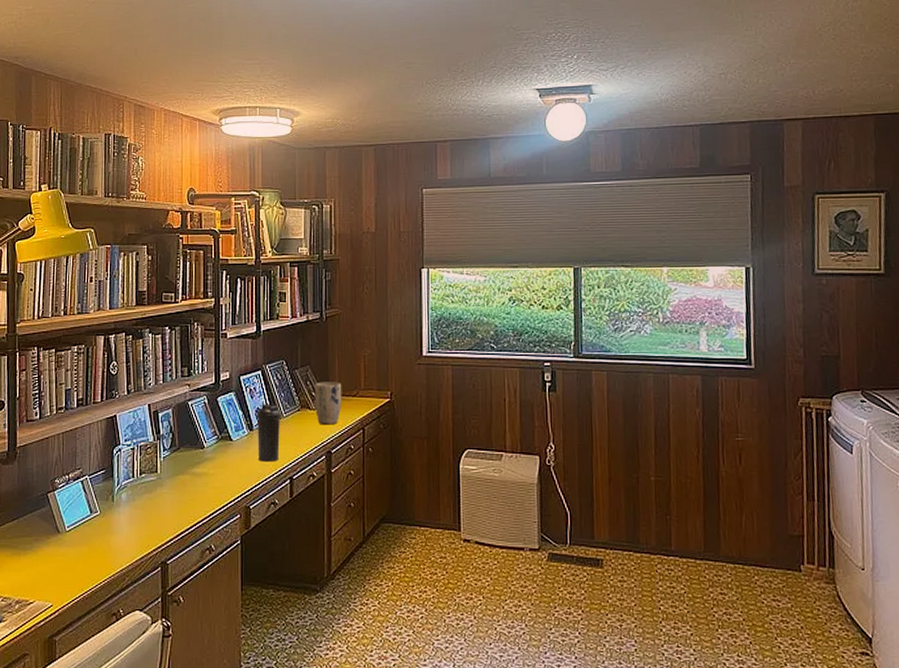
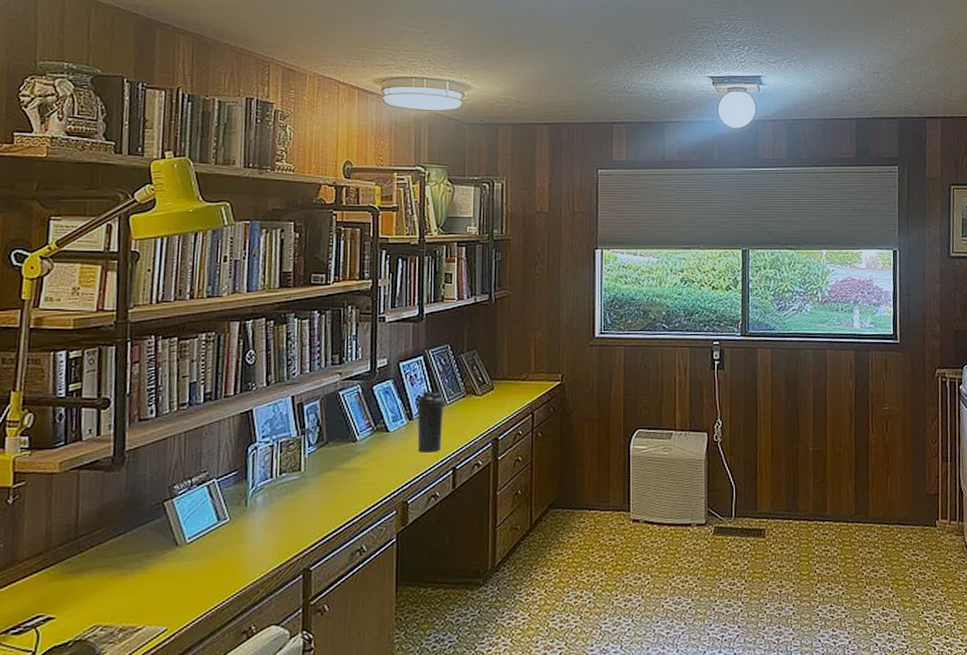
plant pot: present [314,382,342,425] -> none [481,365,511,411]

